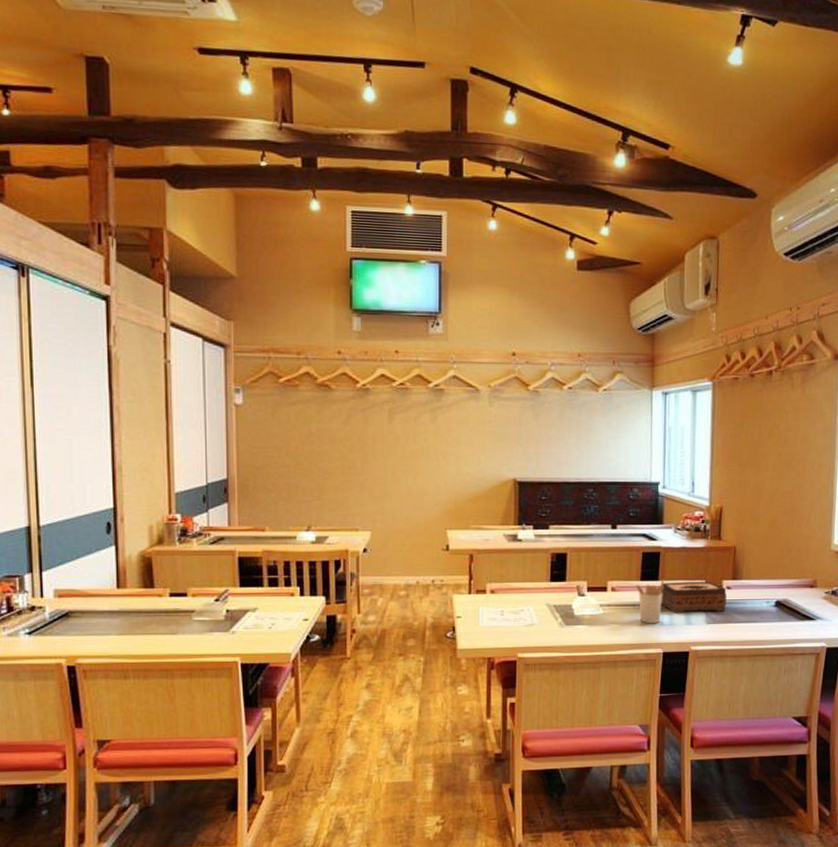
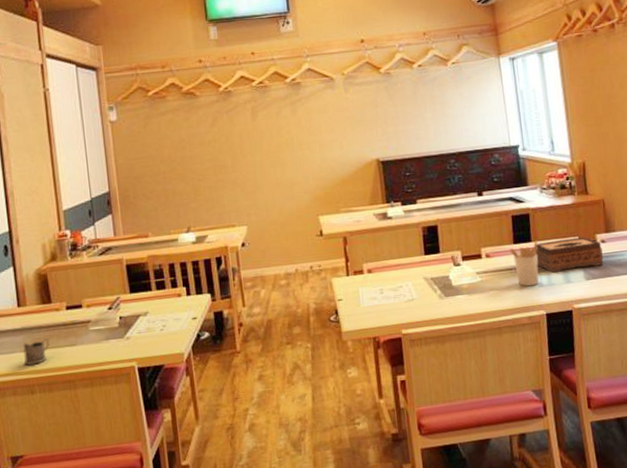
tea glass holder: none [119,624,148,650] -> present [23,339,49,366]

